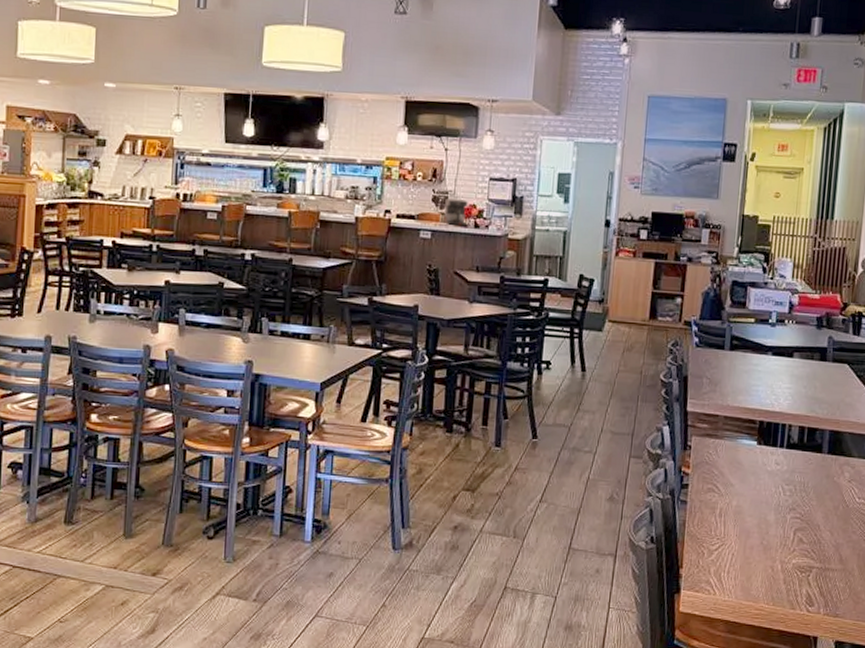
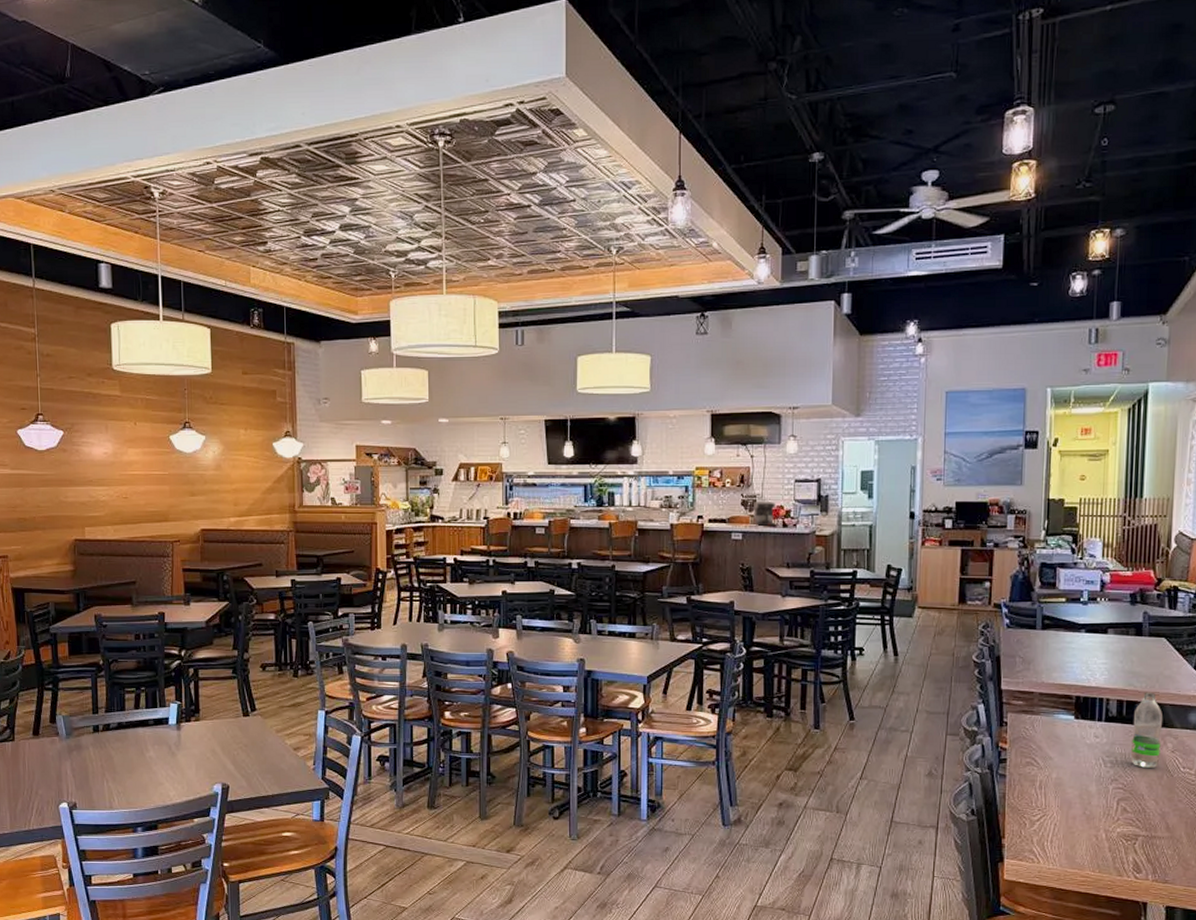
bottle: none [809,419,842,499] -> present [1130,692,1163,769]

